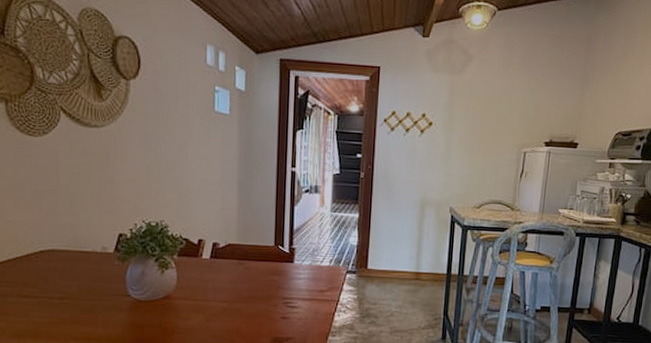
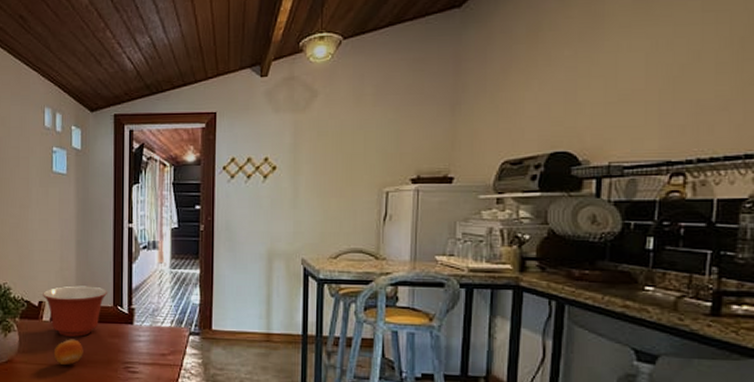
mixing bowl: none [202,225,270,274] -> present [43,286,108,337]
fruit: none [213,276,244,301] -> present [53,339,83,365]

